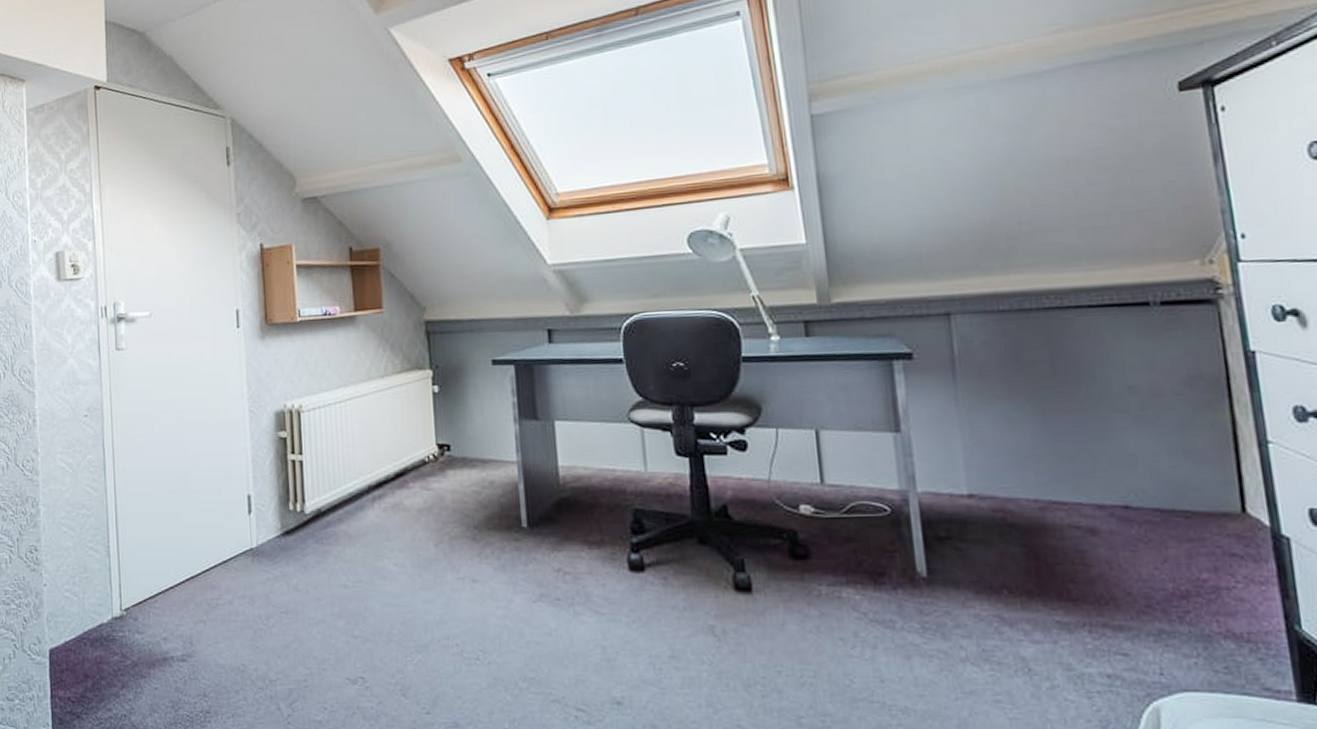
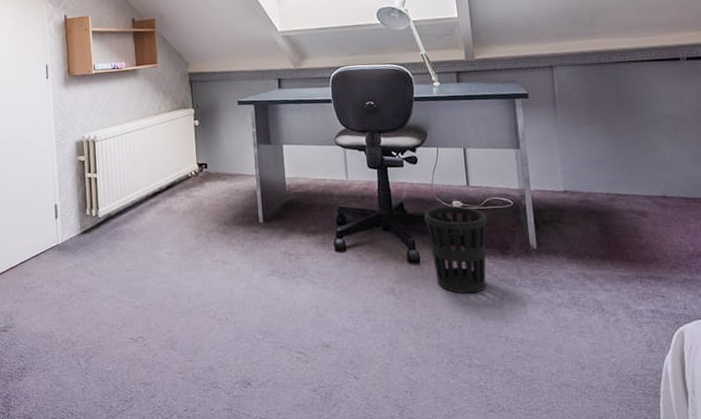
wastebasket: none [758,512,852,638] -> present [424,206,488,294]

